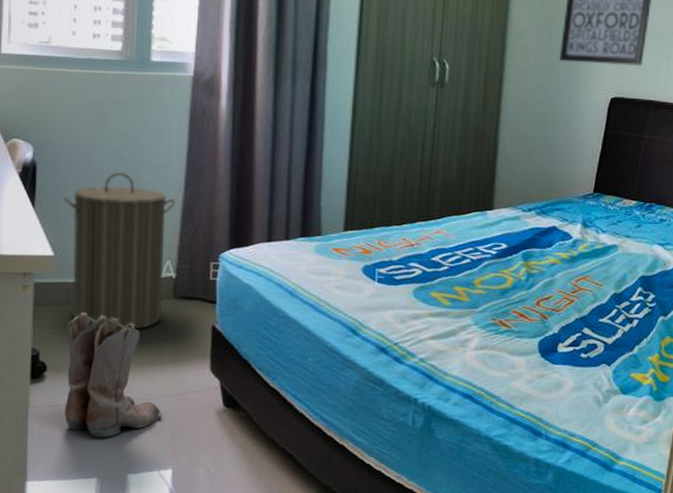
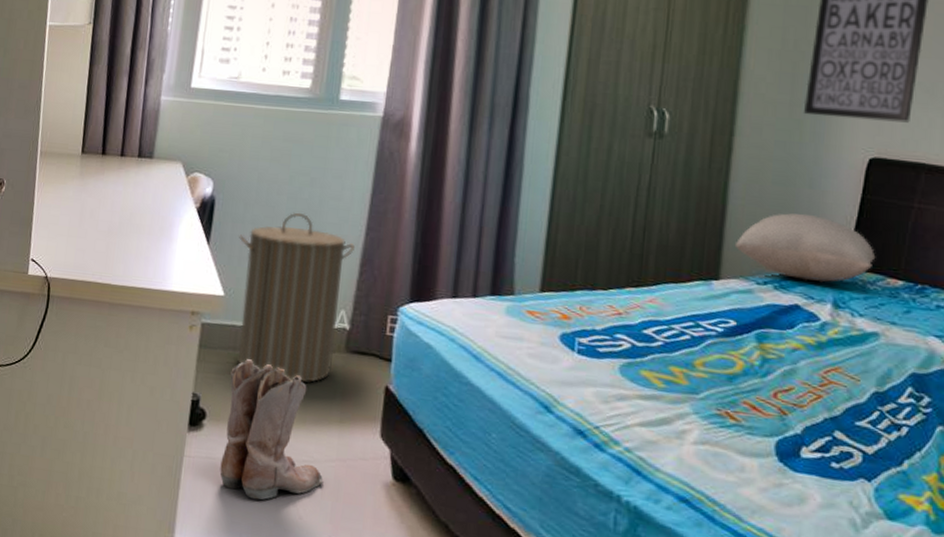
pillow: none [504,148,615,207] -> present [734,213,876,283]

